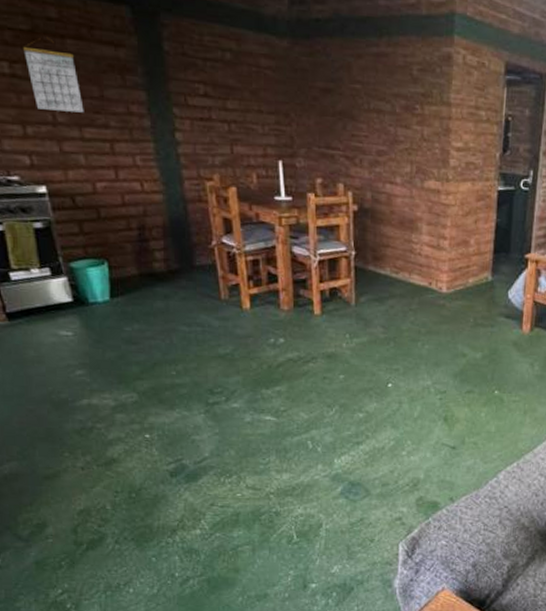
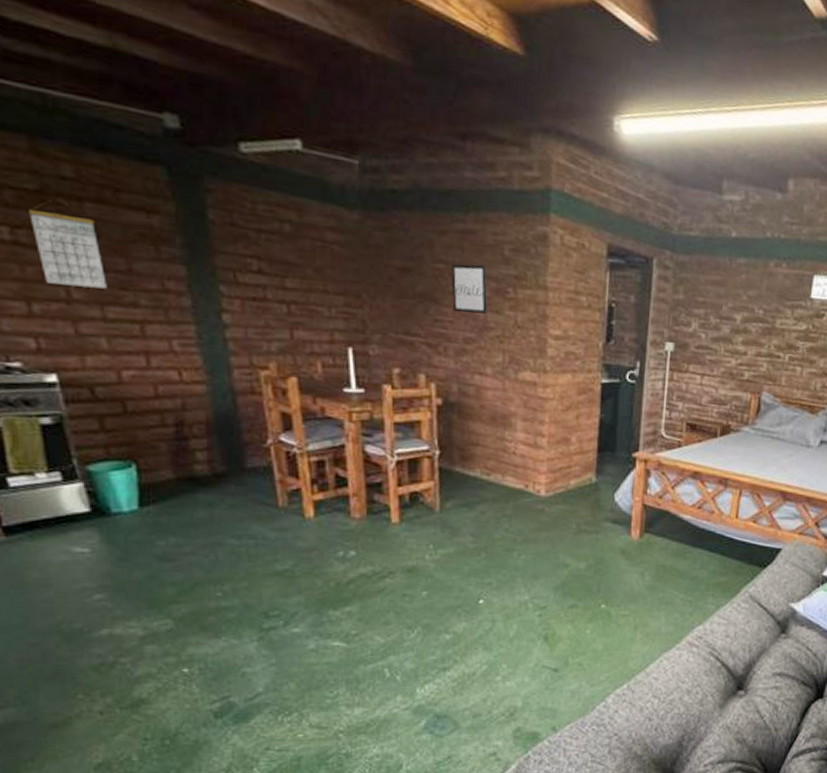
wall art: none [367,84,398,129] -> present [451,264,488,314]

